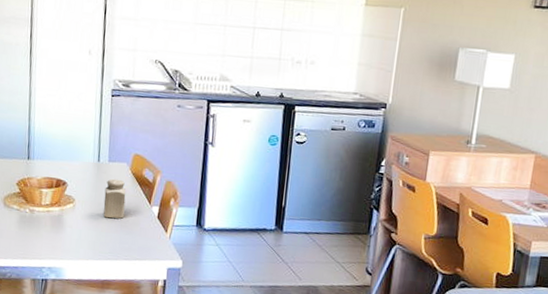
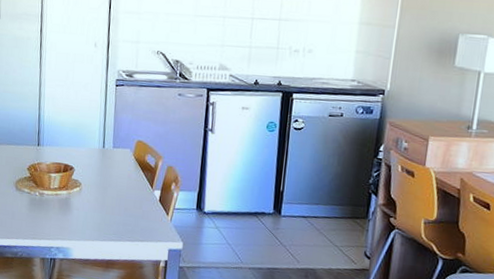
salt shaker: present [103,178,126,219] -> none [108,164,130,202]

